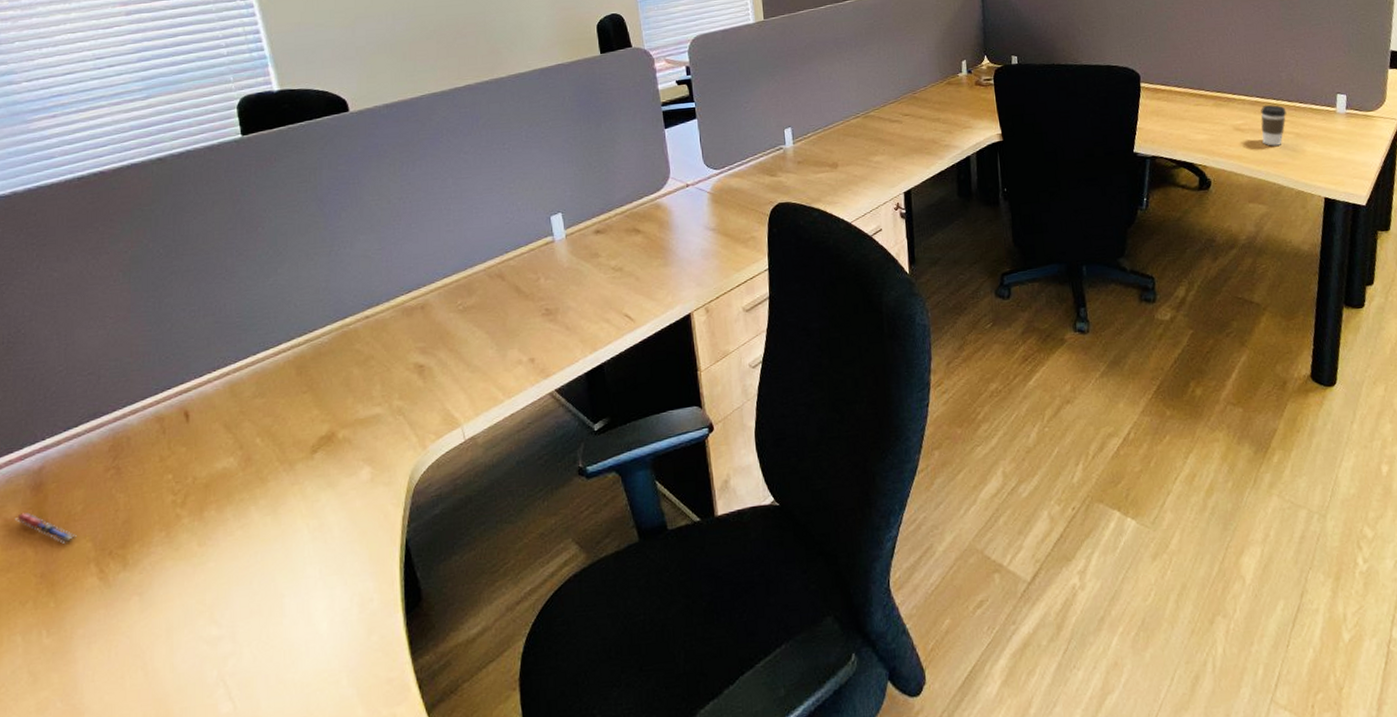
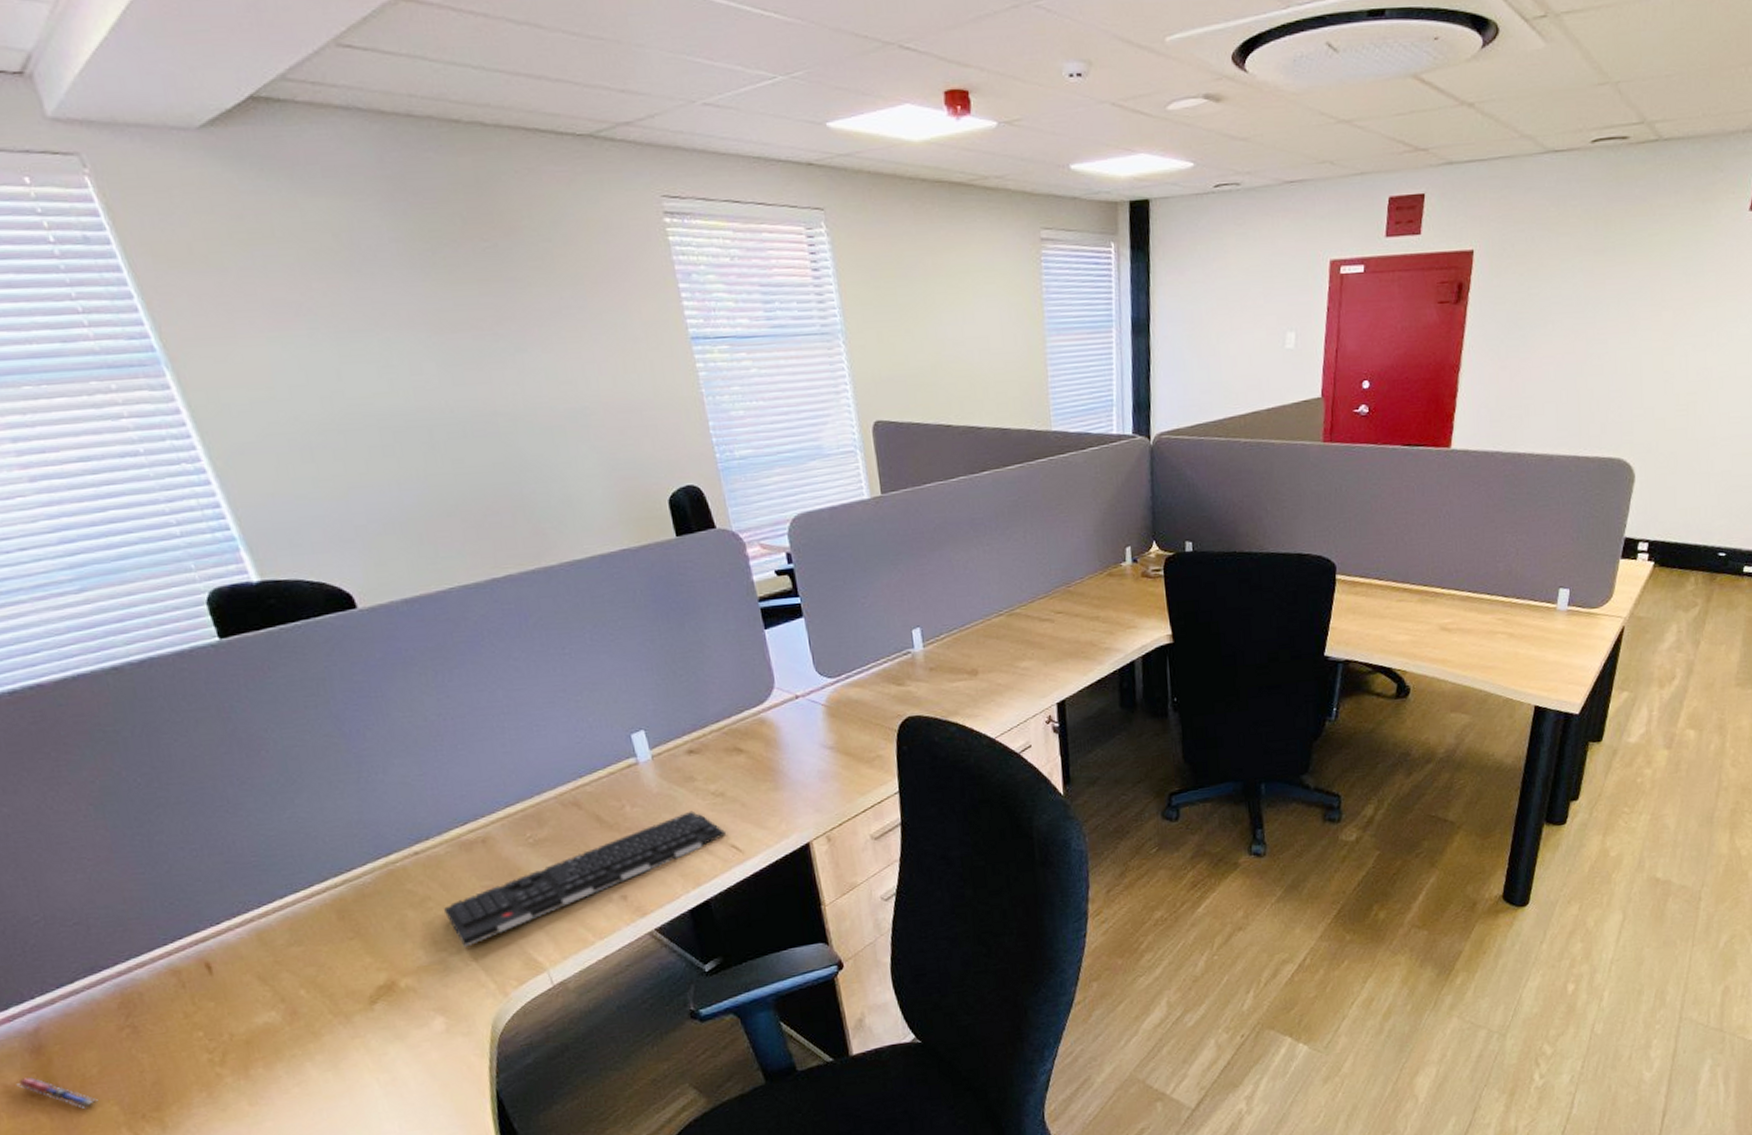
keyboard: none [383,283,621,403] -> present [444,810,725,948]
coffee cup: present [1261,105,1287,146] -> none [1470,600,1501,648]

